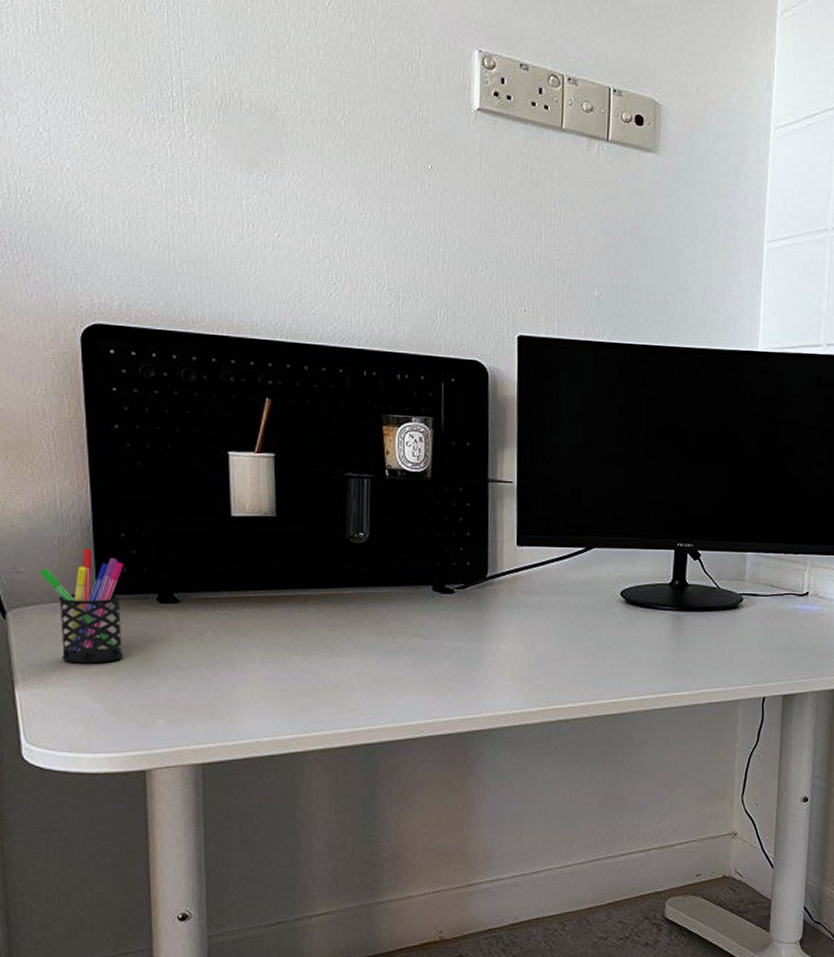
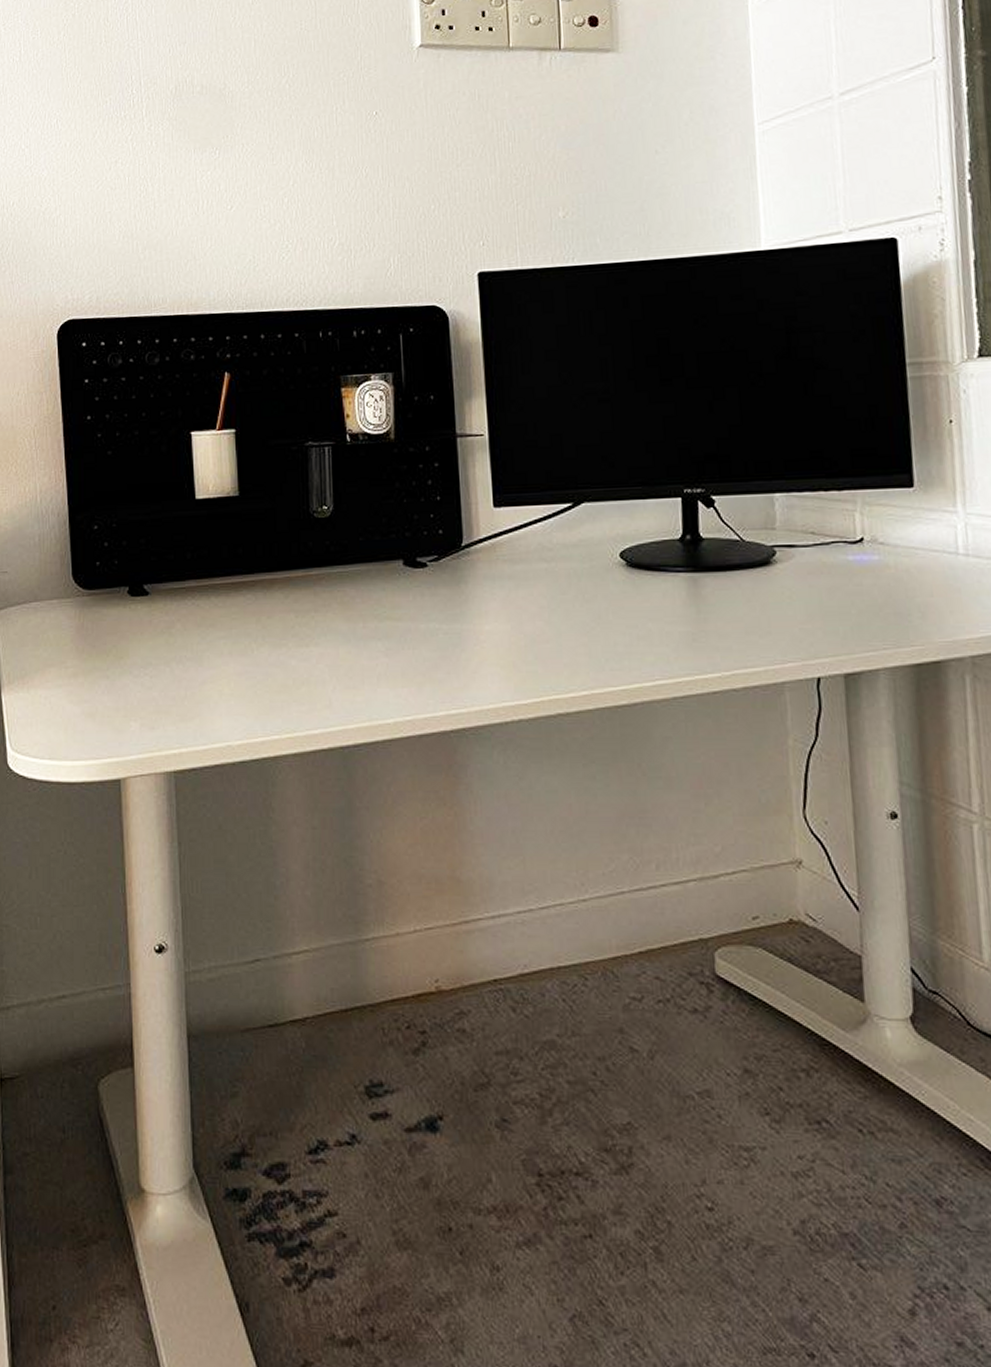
pen holder: present [39,549,125,664] -> none [22,544,98,664]

